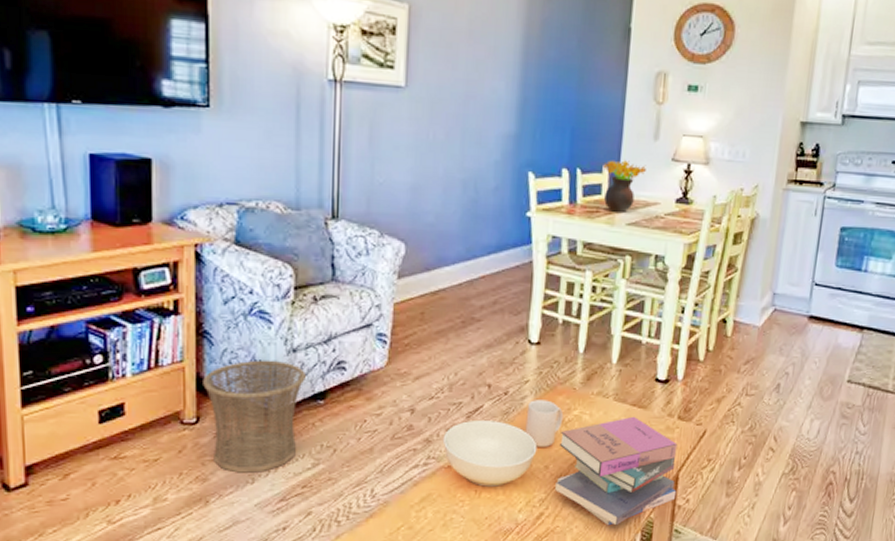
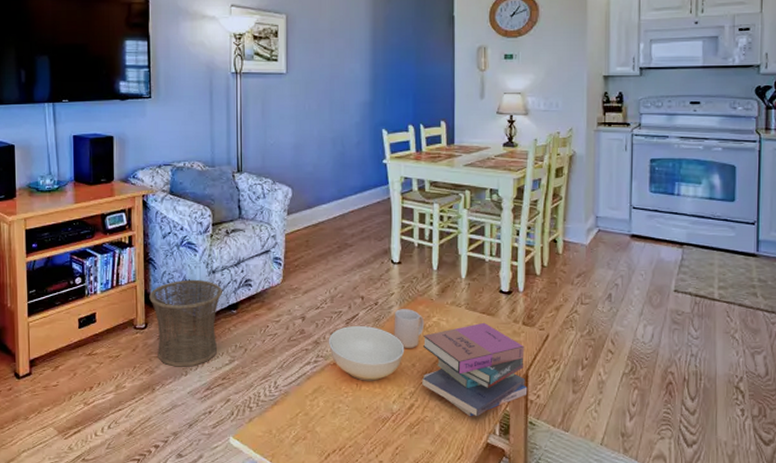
flower arrangement: present [602,159,646,212] -> none [440,115,476,156]

